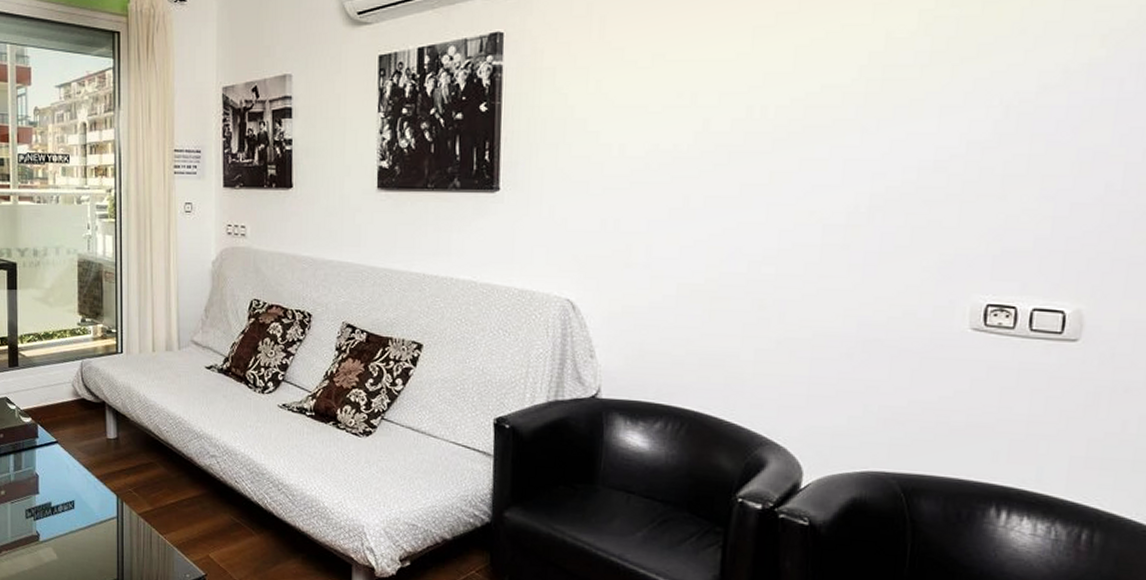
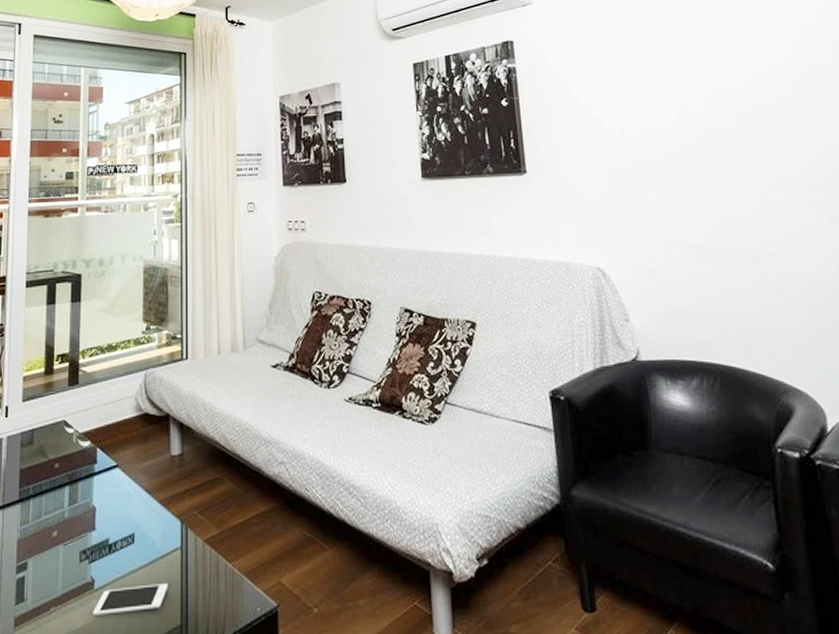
cell phone: none [39,543,106,564] -> present [93,584,169,617]

